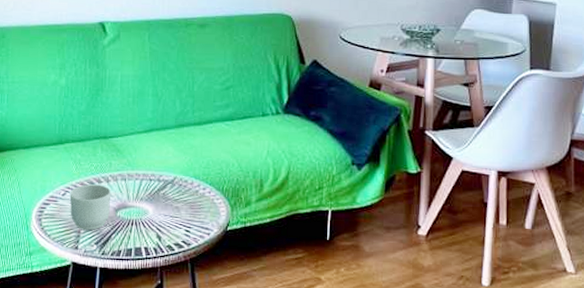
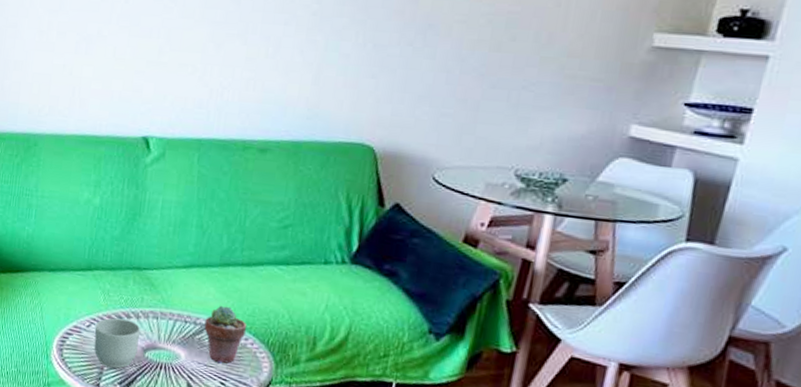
potted succulent: none [167,162,204,213] -> present [204,305,247,364]

